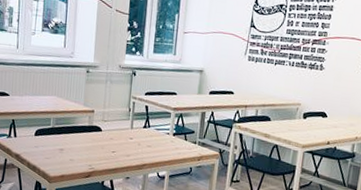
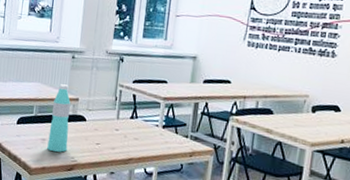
water bottle: none [65,97,86,161] -> present [47,84,71,153]

